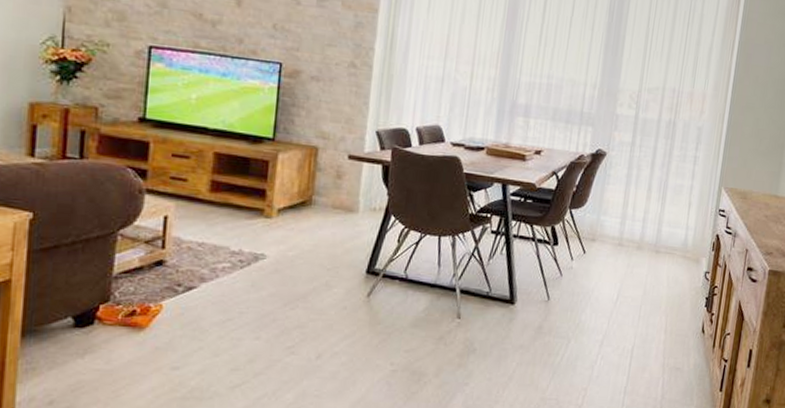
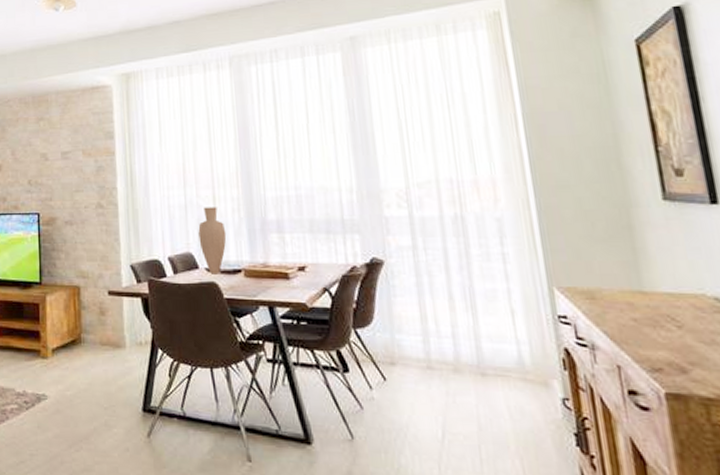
vase: none [449,82,478,150] -> present [198,207,227,275]

